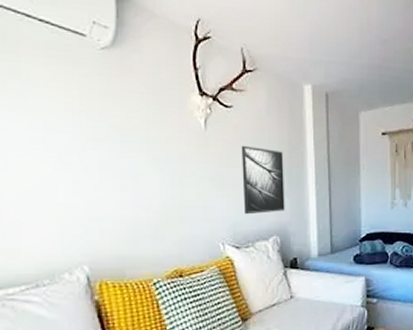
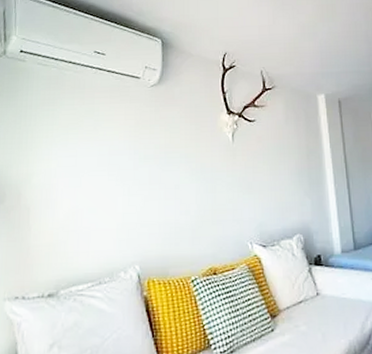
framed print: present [241,145,285,215] -> none [264,153,307,215]

